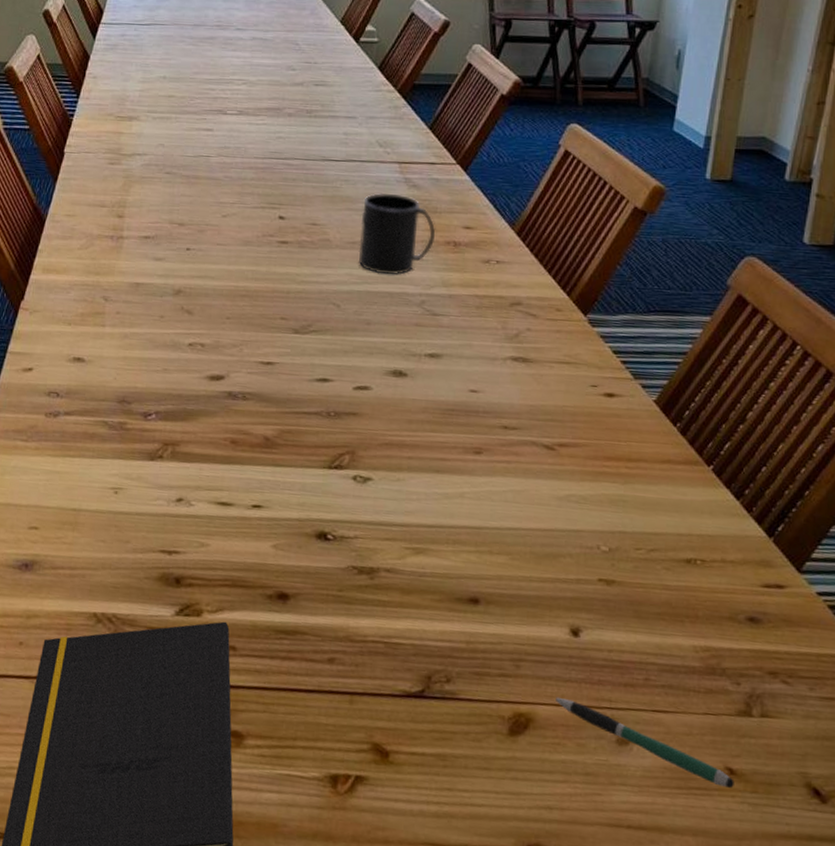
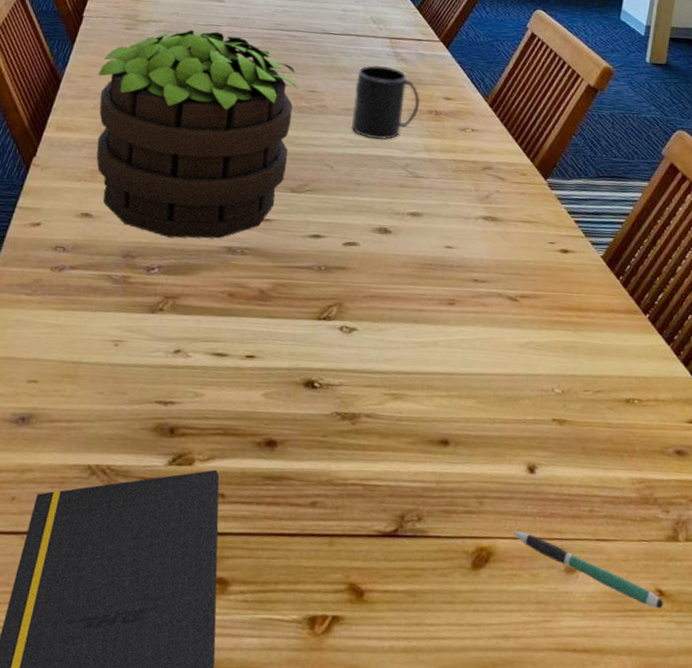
potted plant: none [83,162,298,383] -> present [96,30,298,239]

